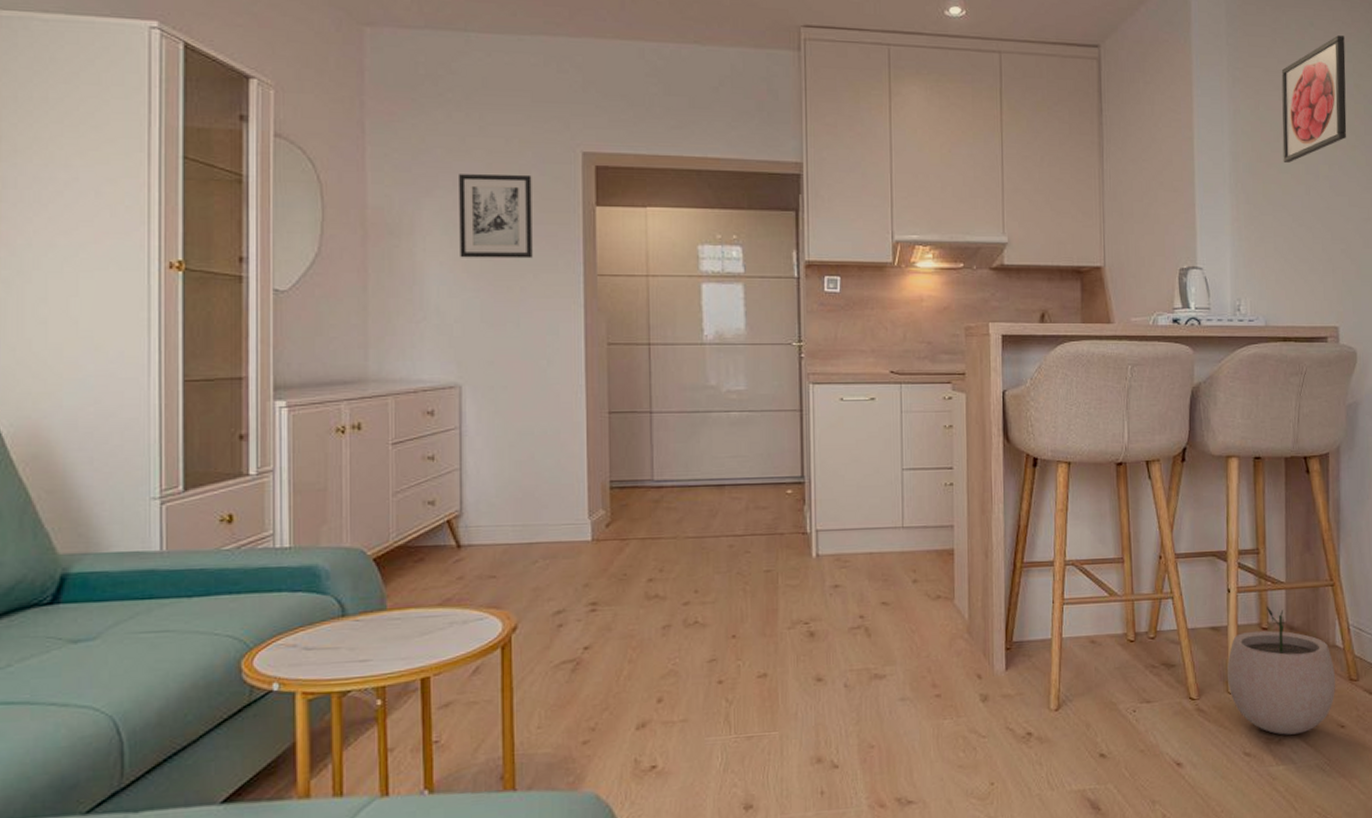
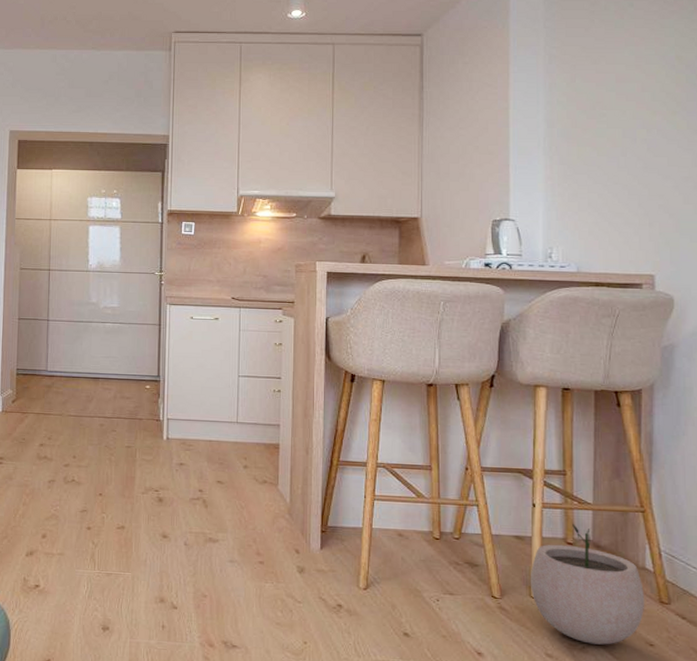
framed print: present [1281,35,1347,163] -> none [598,13,667,128]

